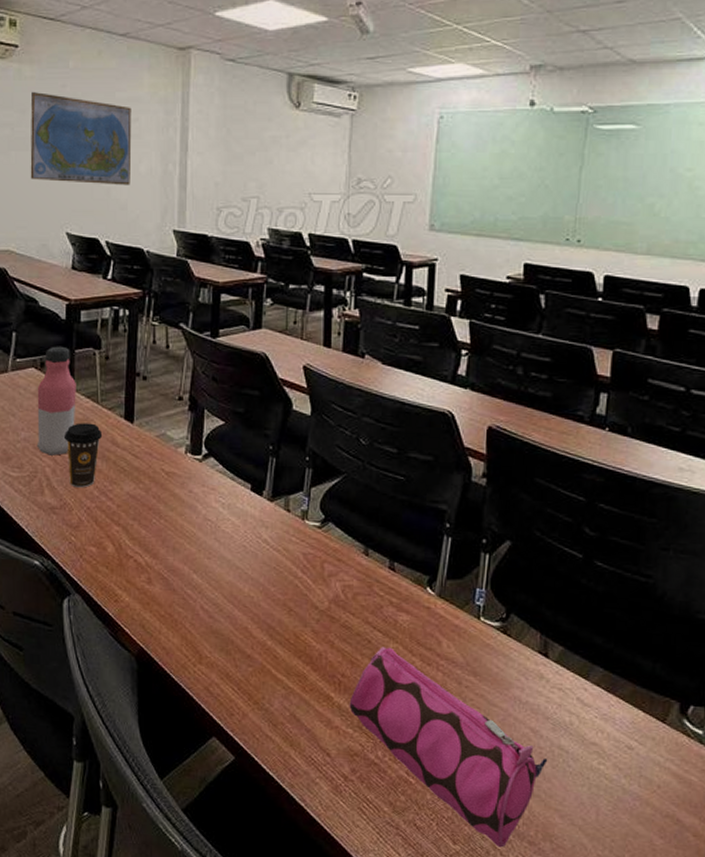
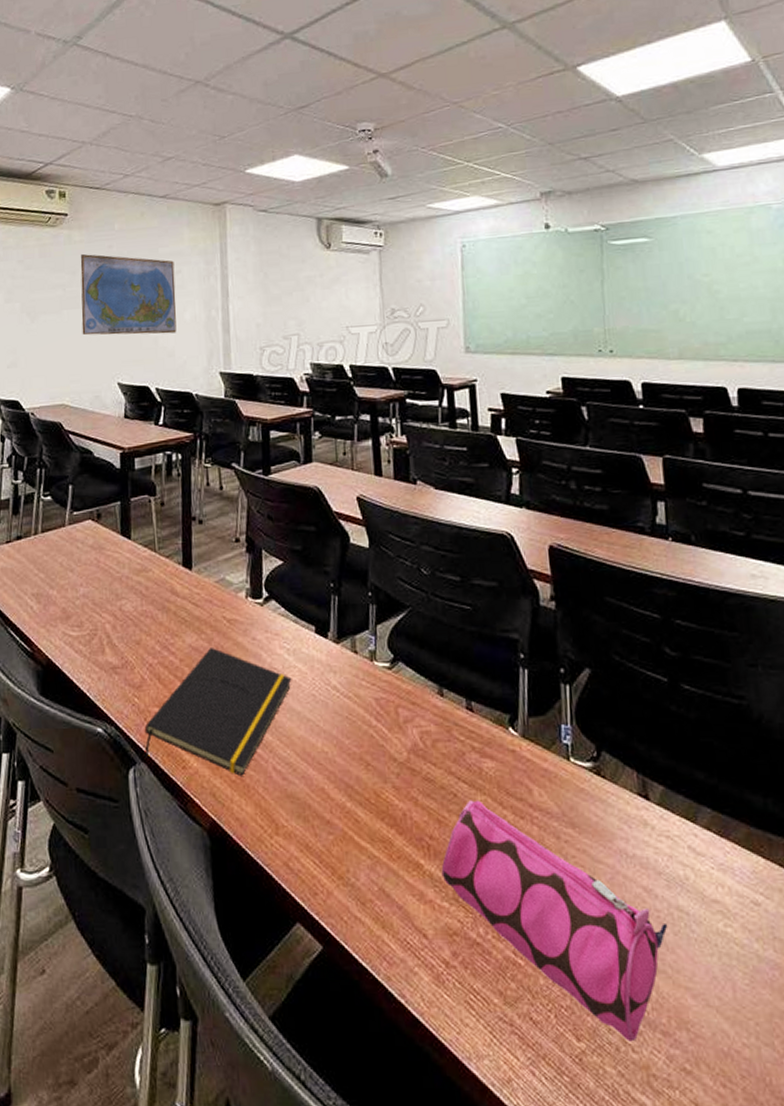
water bottle: present [36,346,76,456] -> none [94,495,134,611]
coffee cup: present [65,423,103,488] -> none [123,573,162,643]
notepad: none [79,497,225,612] -> present [144,648,292,776]

